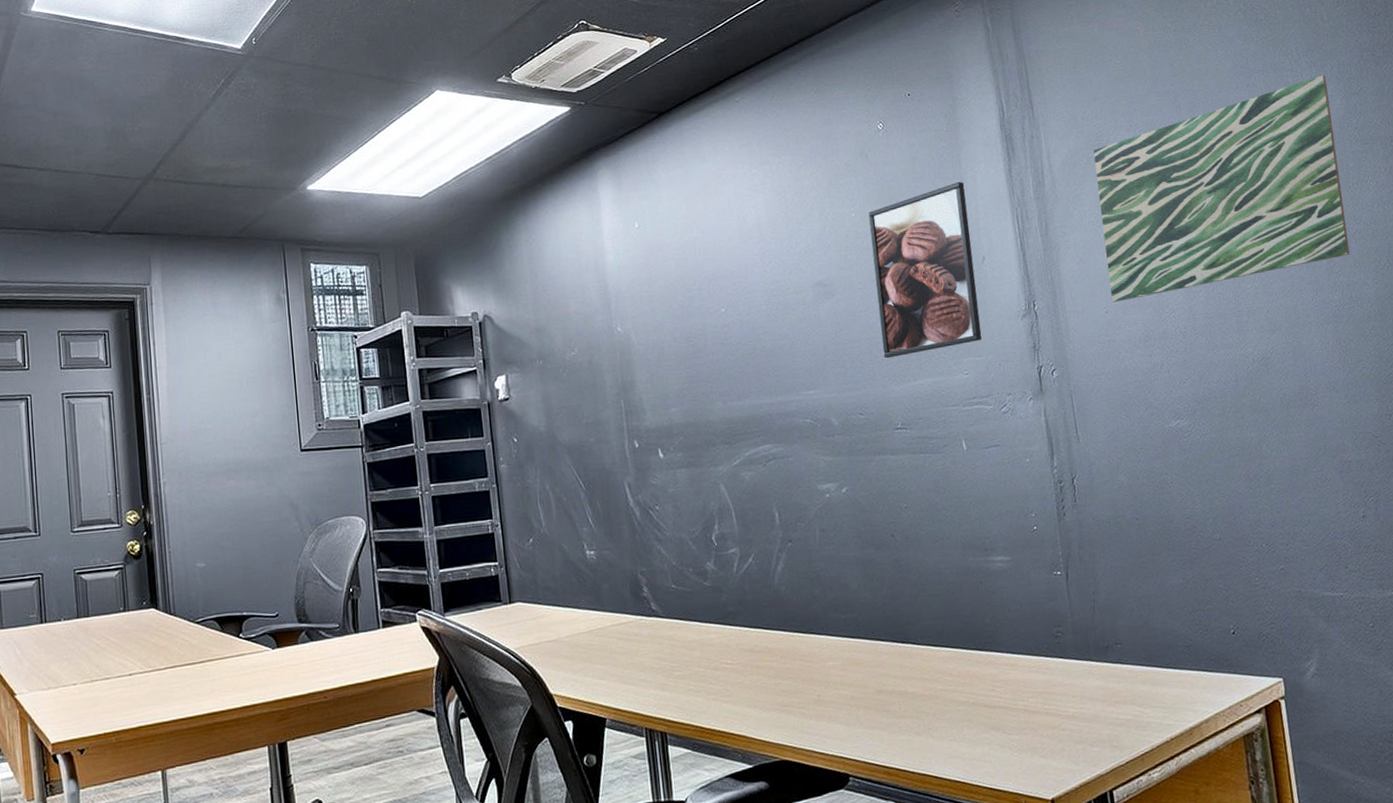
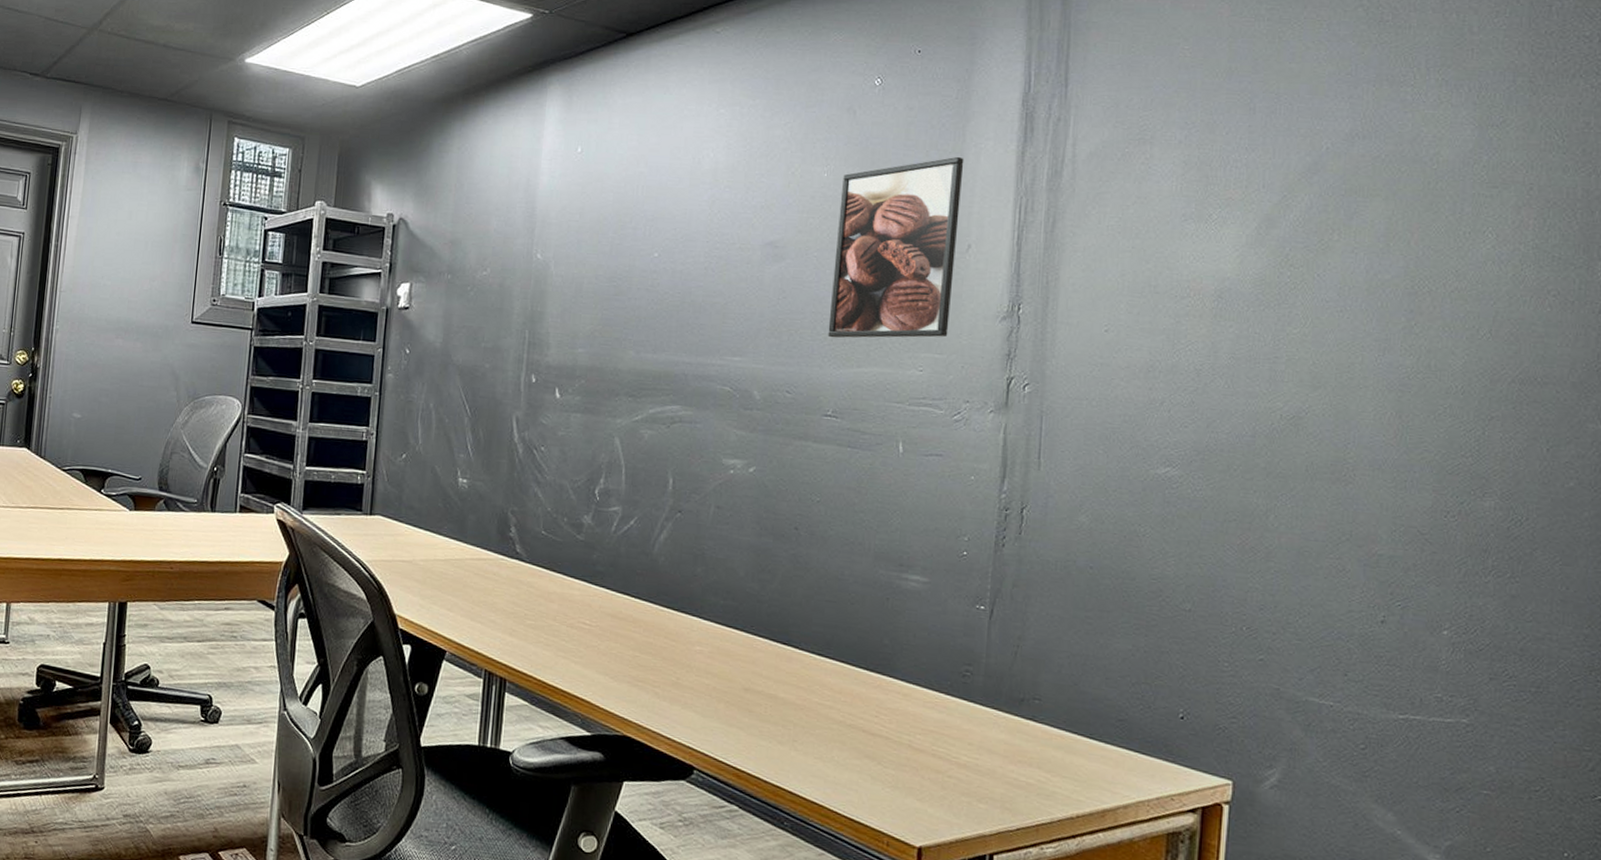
wall art: present [1093,75,1350,302] -> none [1115,97,1459,322]

